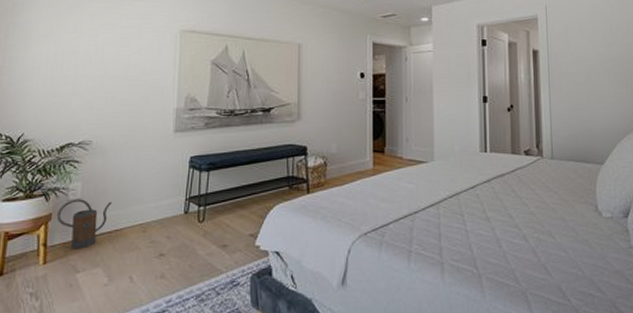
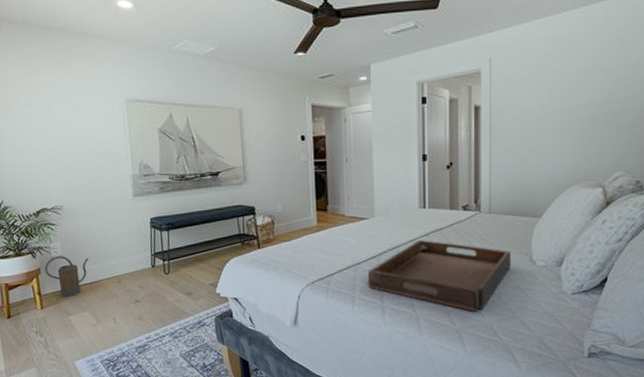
serving tray: none [425,187,576,269] -> present [367,240,511,312]

